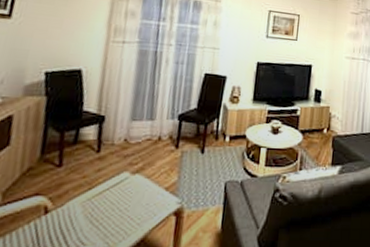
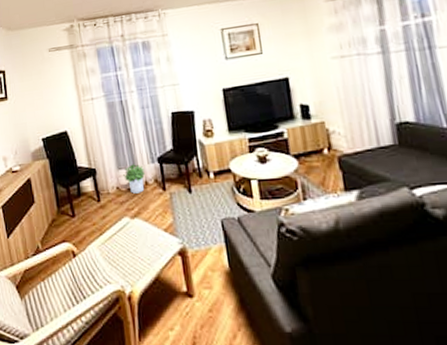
potted plant: none [136,117,161,148] -> present [123,164,145,194]

